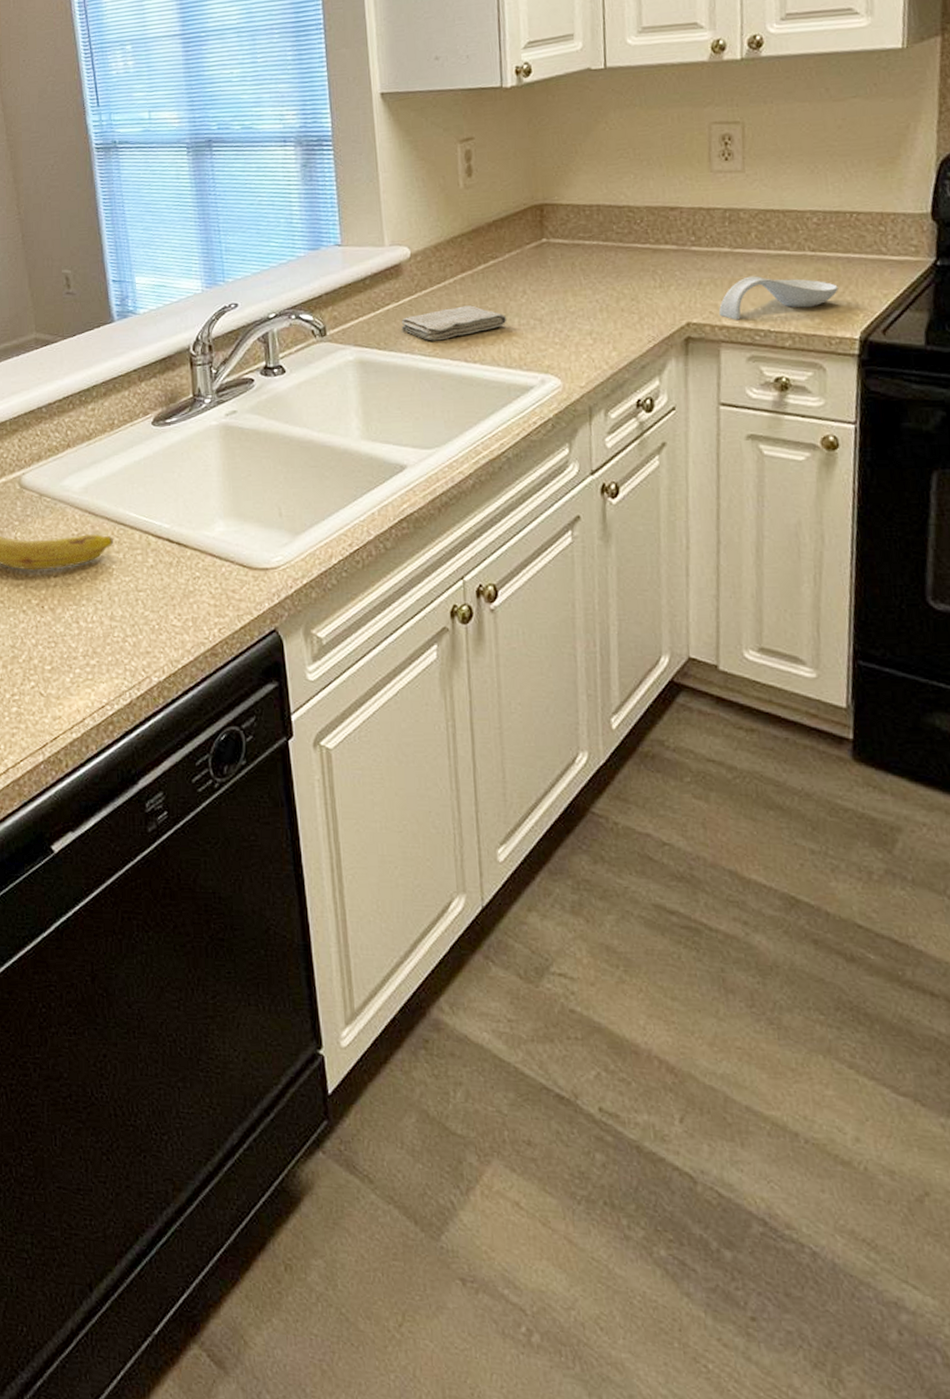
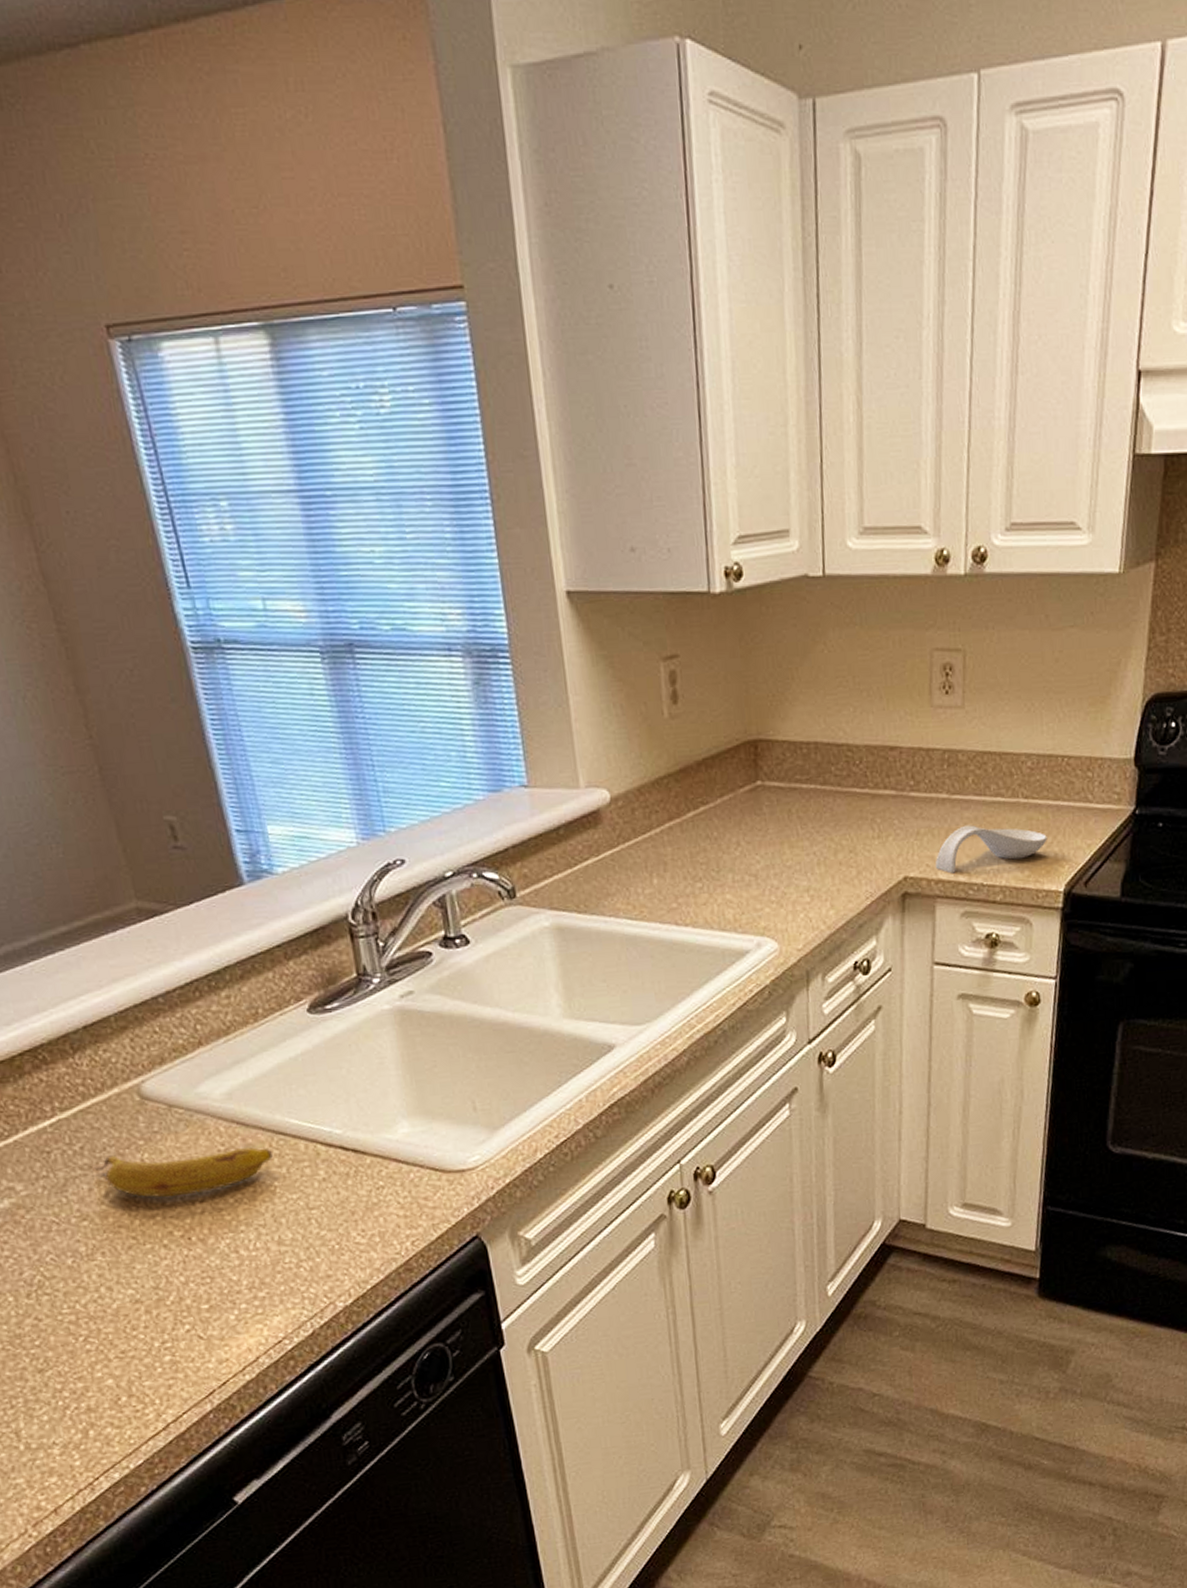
washcloth: present [401,305,507,341] -> none [603,859,720,902]

